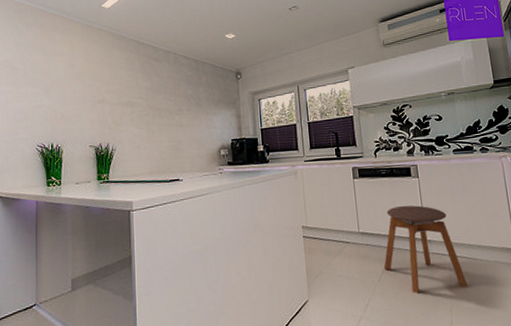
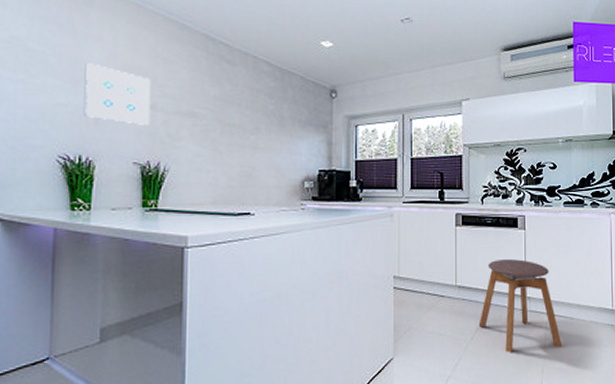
wall art: none [53,73,100,116] -> present [83,63,151,125]

